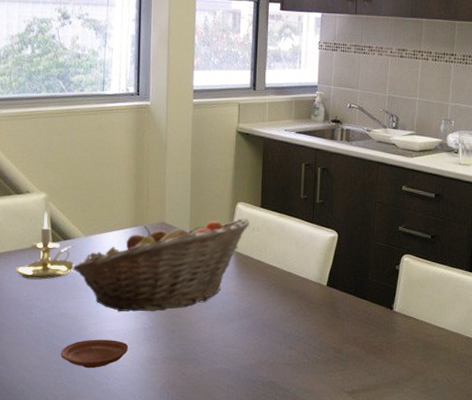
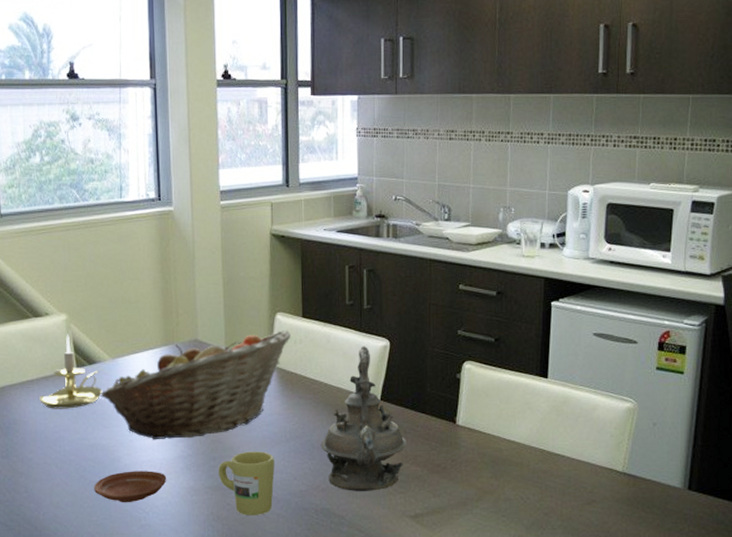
mug: none [176,326,228,385] -> present [218,451,275,515]
teapot: none [270,236,349,368] -> present [320,346,408,491]

